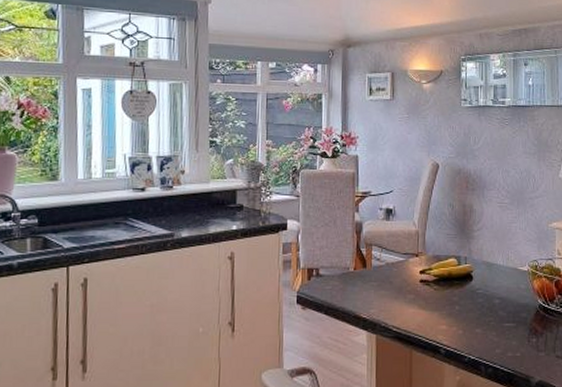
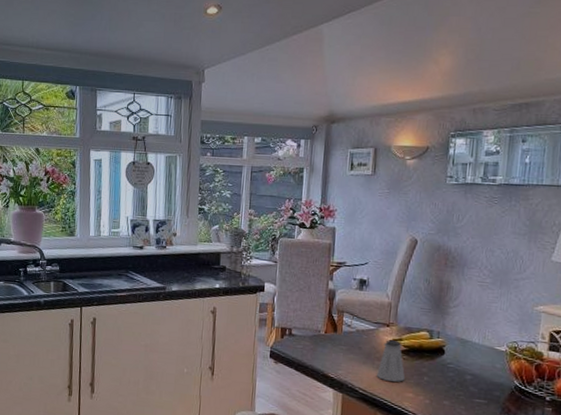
saltshaker: none [410,271,438,315] -> present [377,340,406,382]

